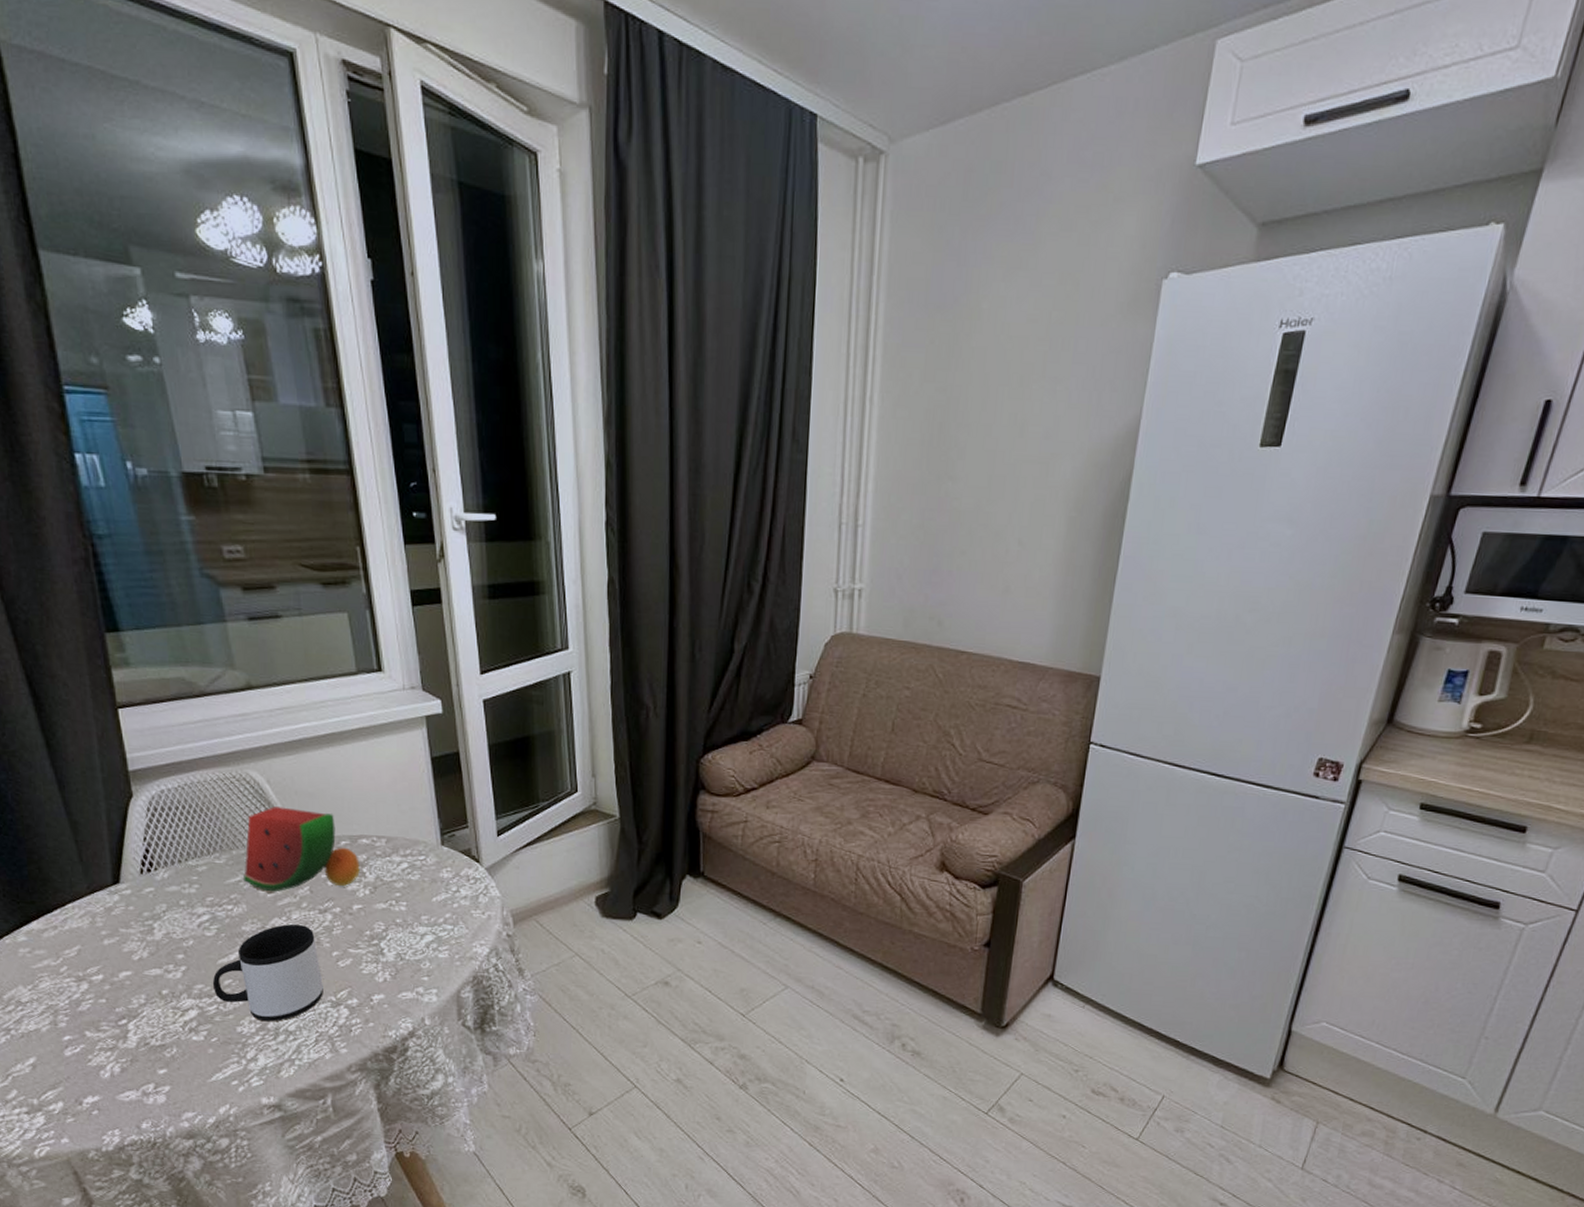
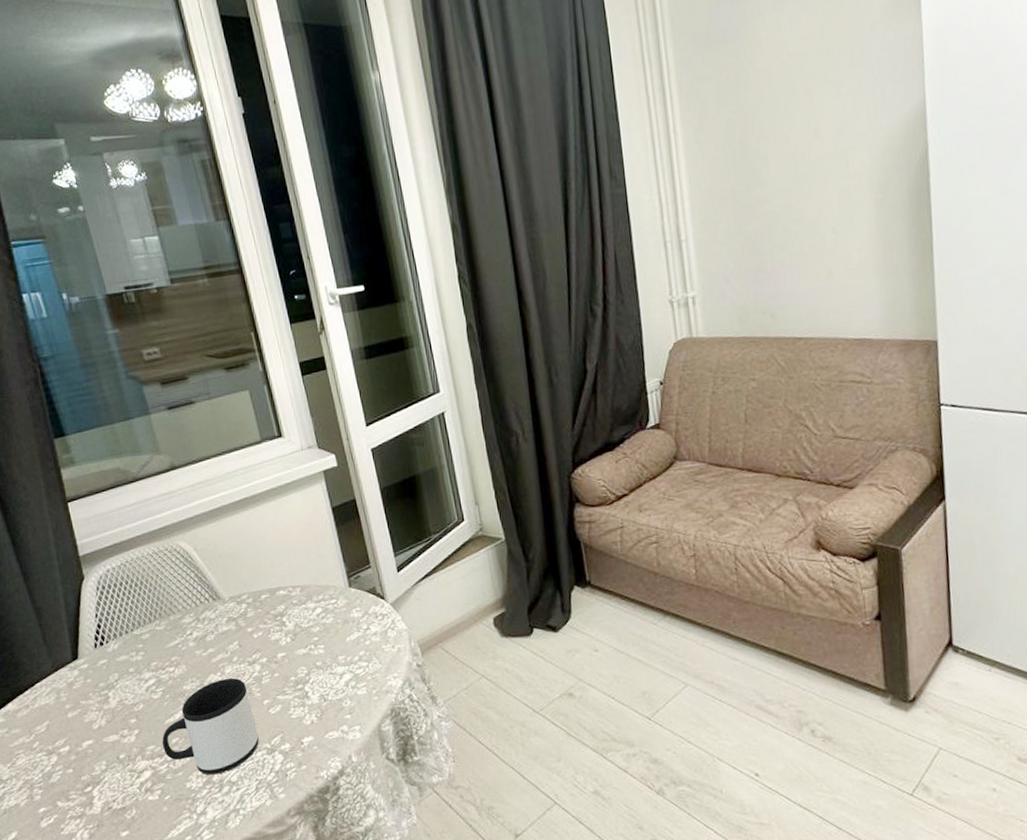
watermelon: present [244,807,360,891] -> none [181,570,281,650]

